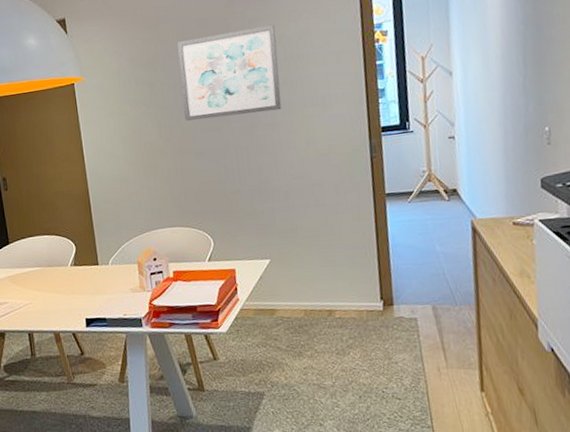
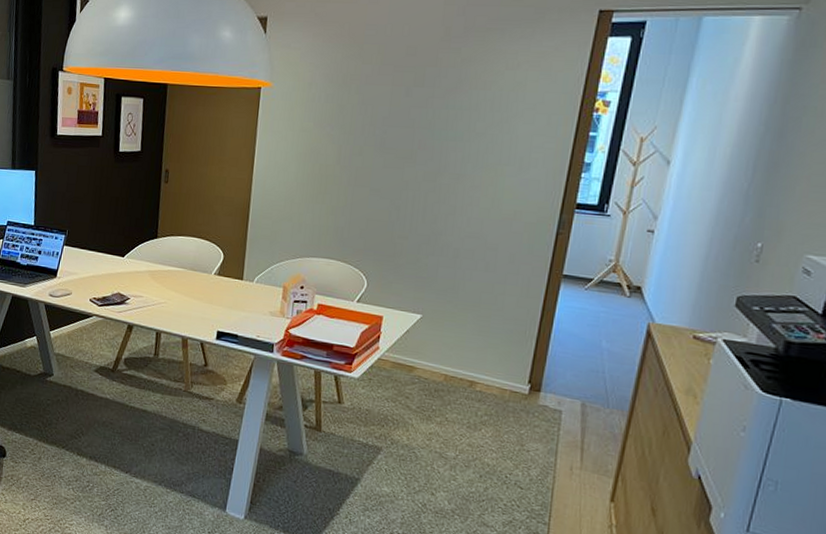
wall art: present [176,24,282,121] -> none [368,66,489,161]

